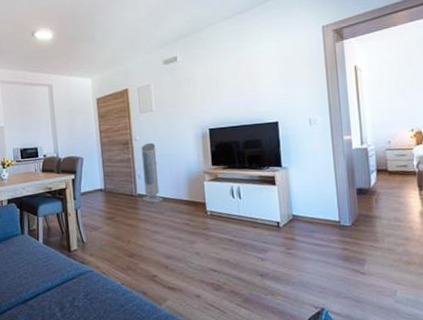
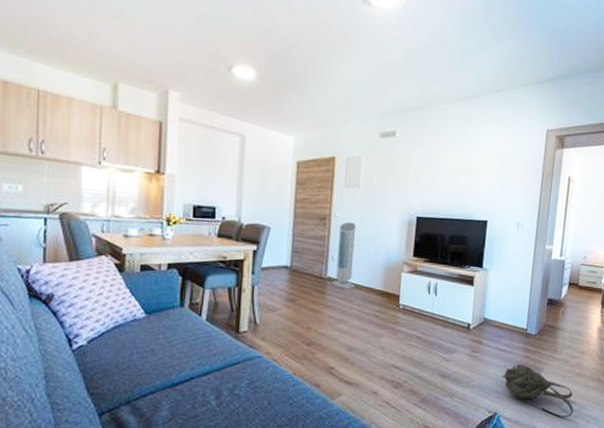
backpack: none [322,257,410,309] -> present [502,364,574,417]

